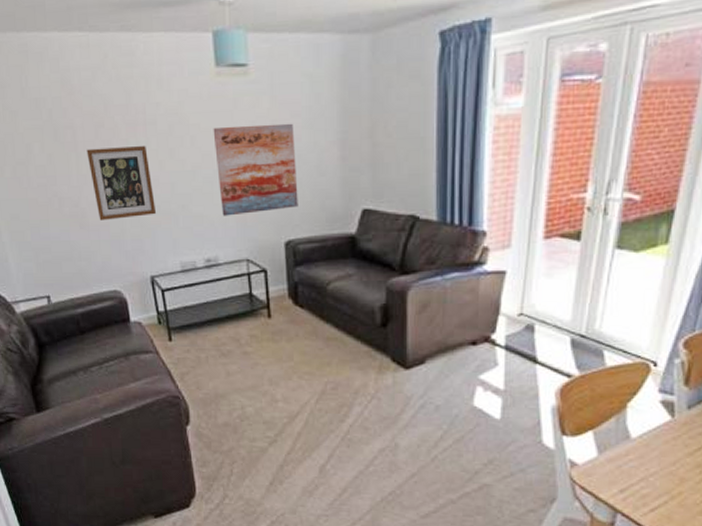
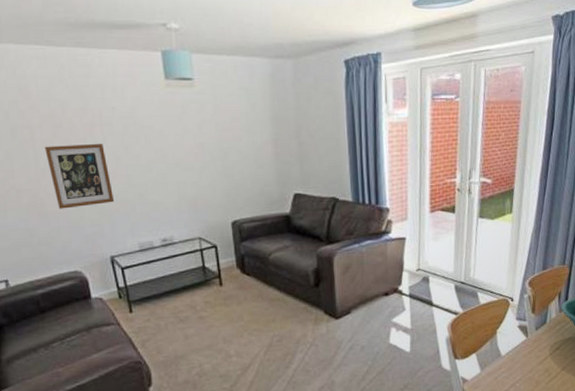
wall art: present [213,123,298,216] -> none [164,126,242,202]

